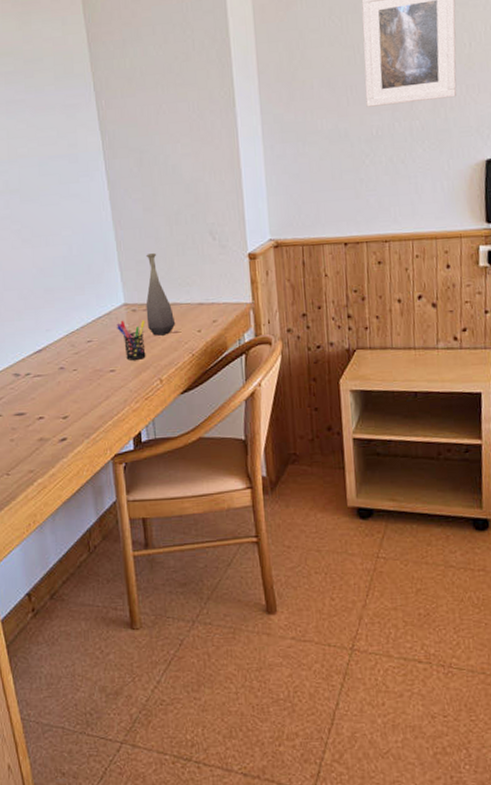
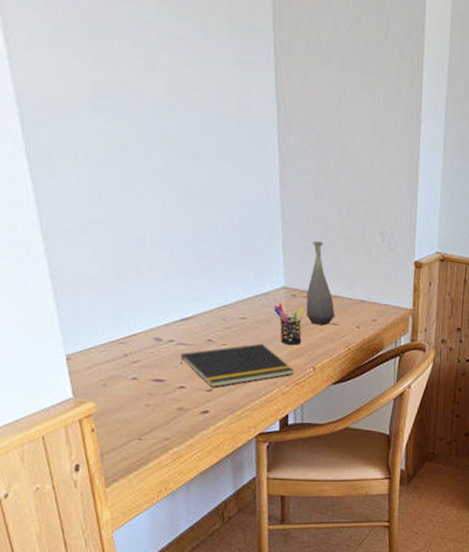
notepad: none [37,363,141,414] -> present [180,343,293,387]

